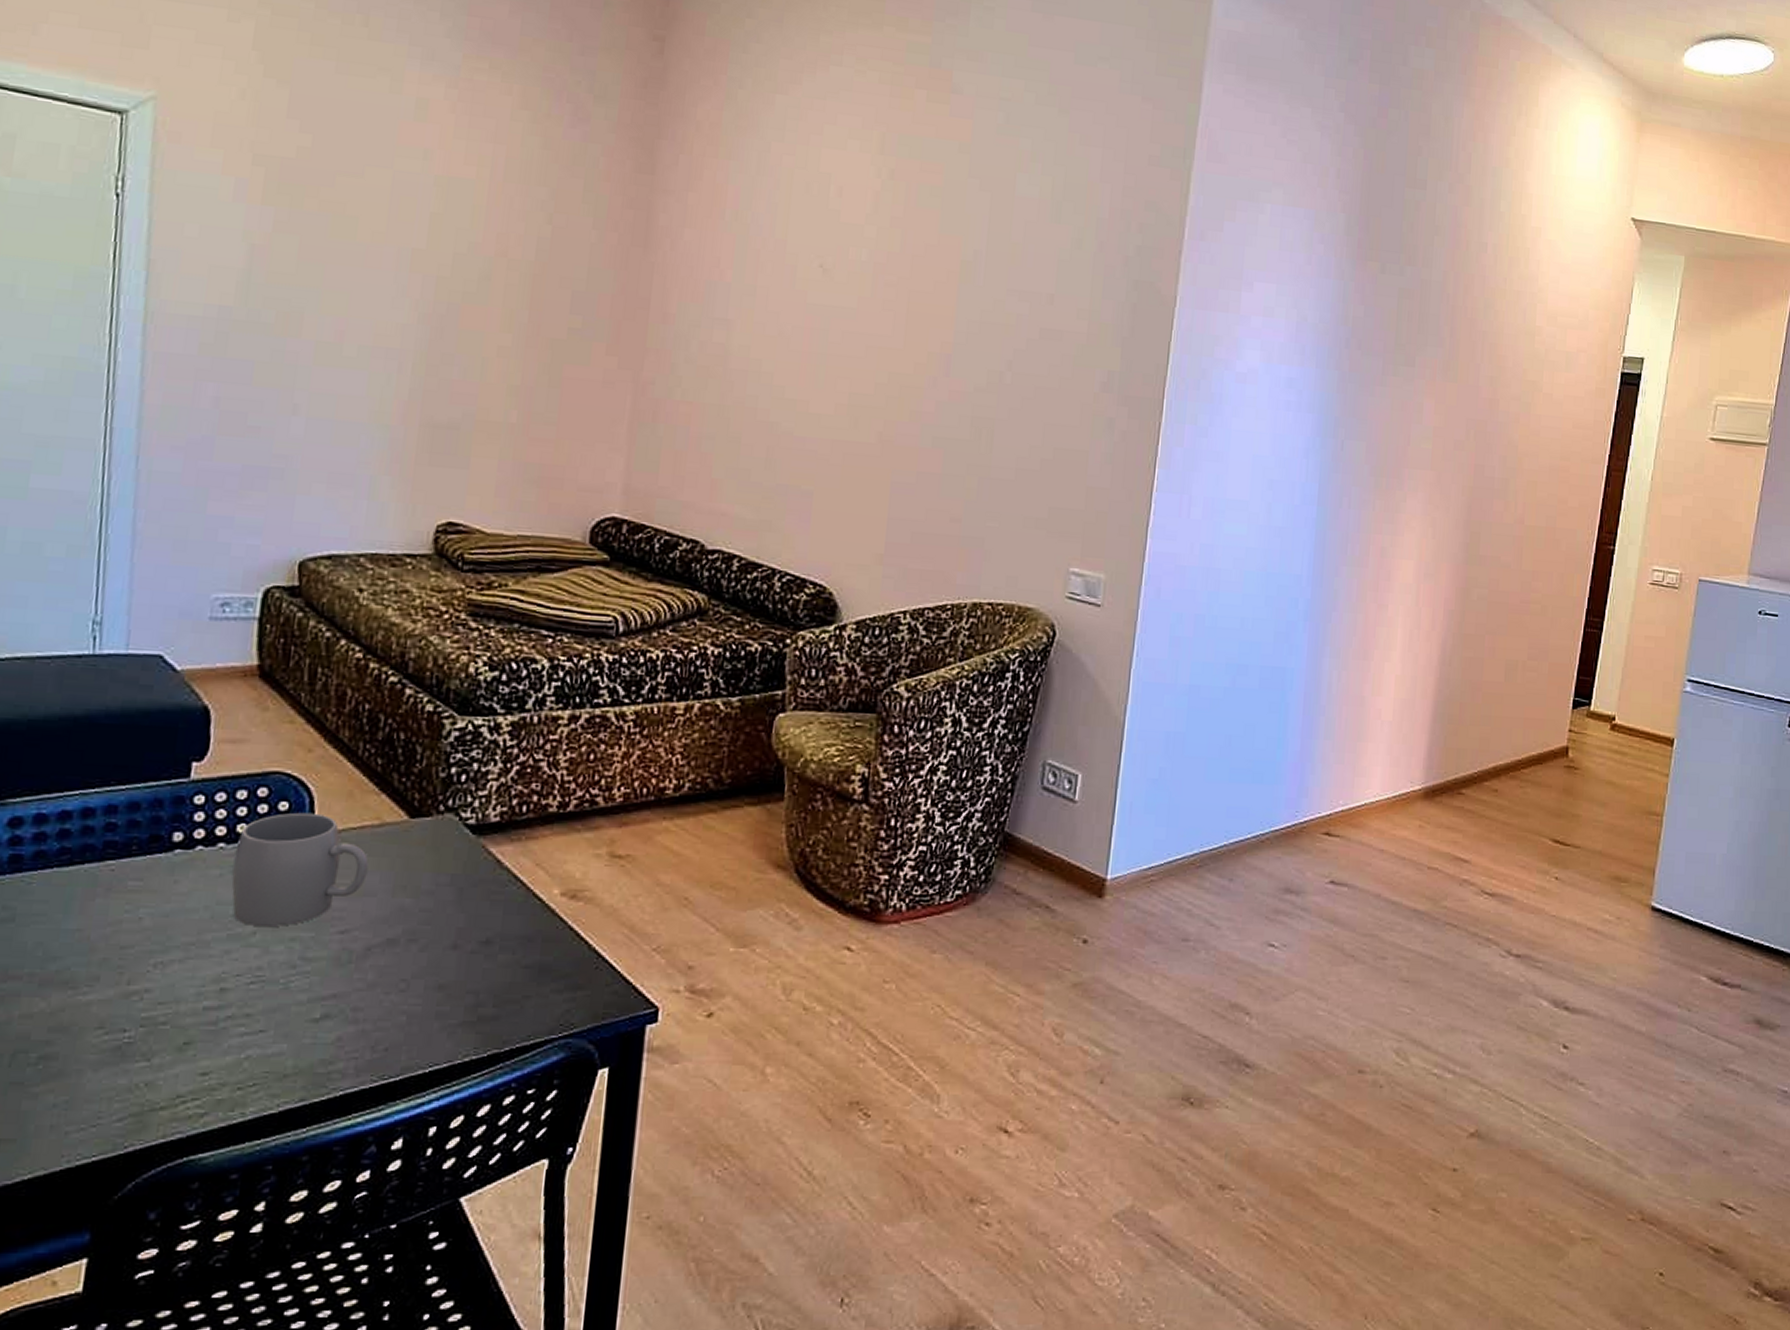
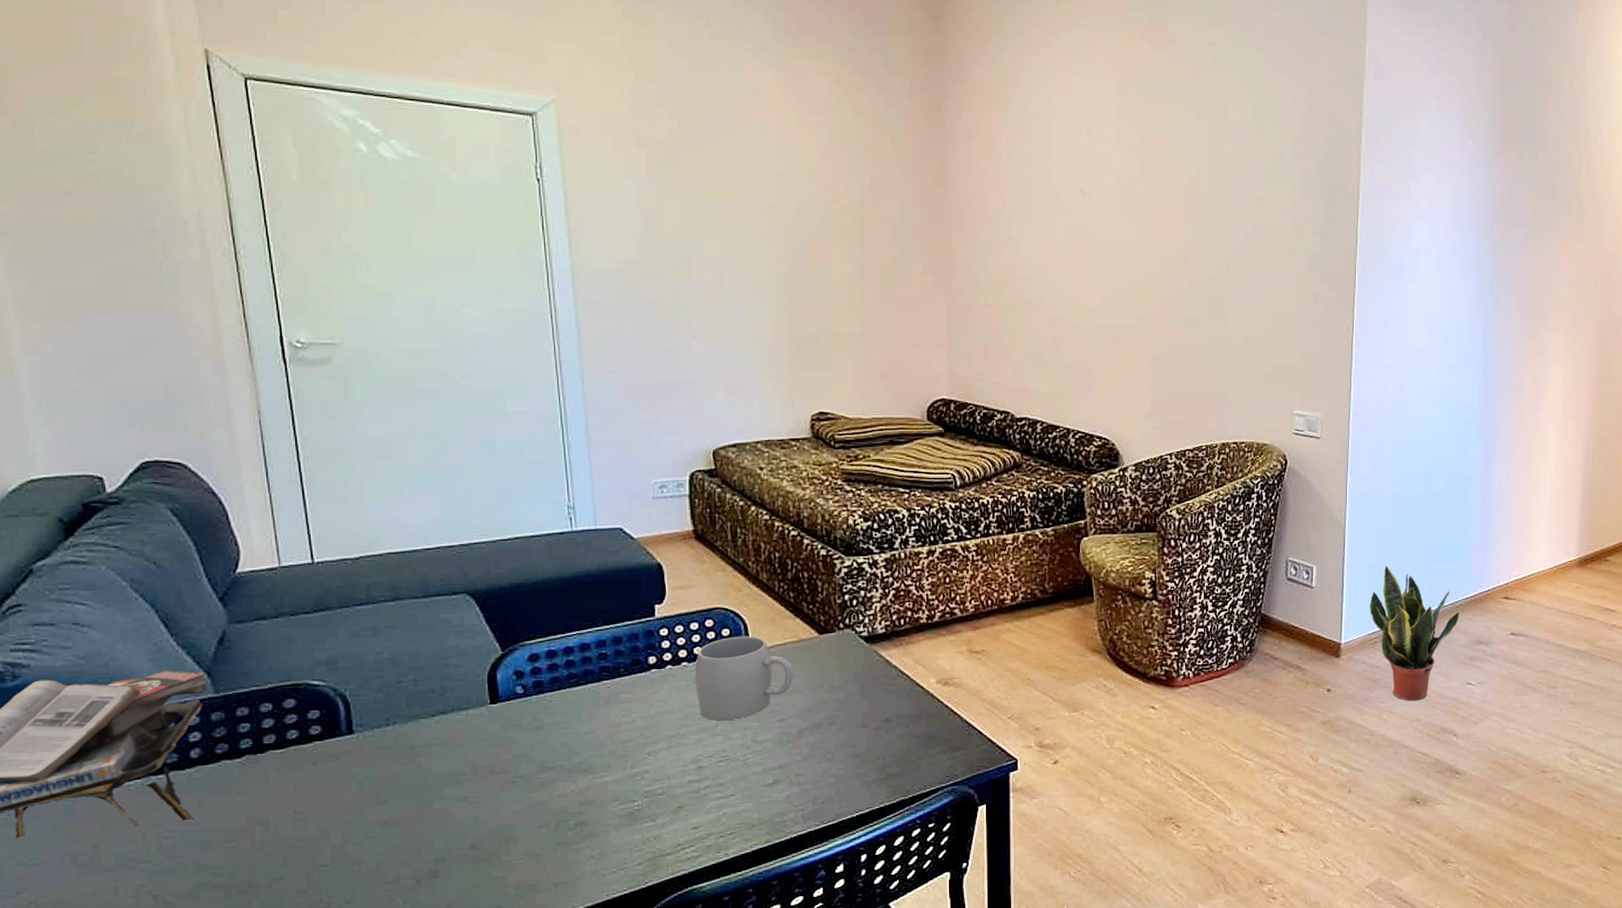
potted plant: none [1147,779,1266,964] -> present [1370,565,1460,701]

